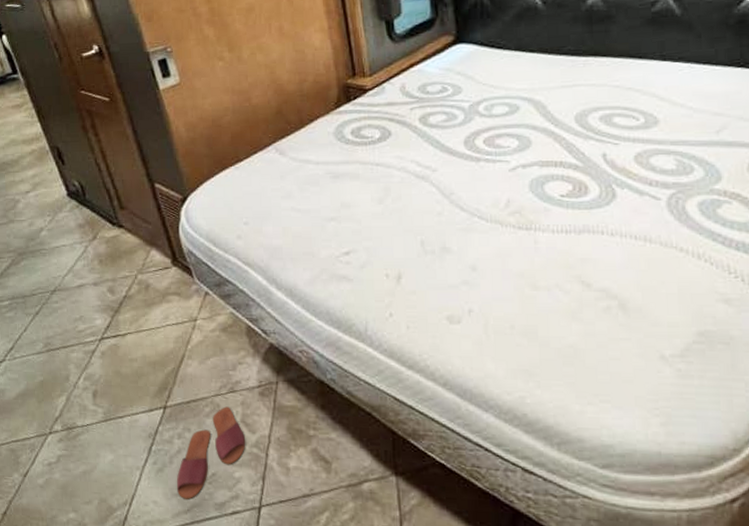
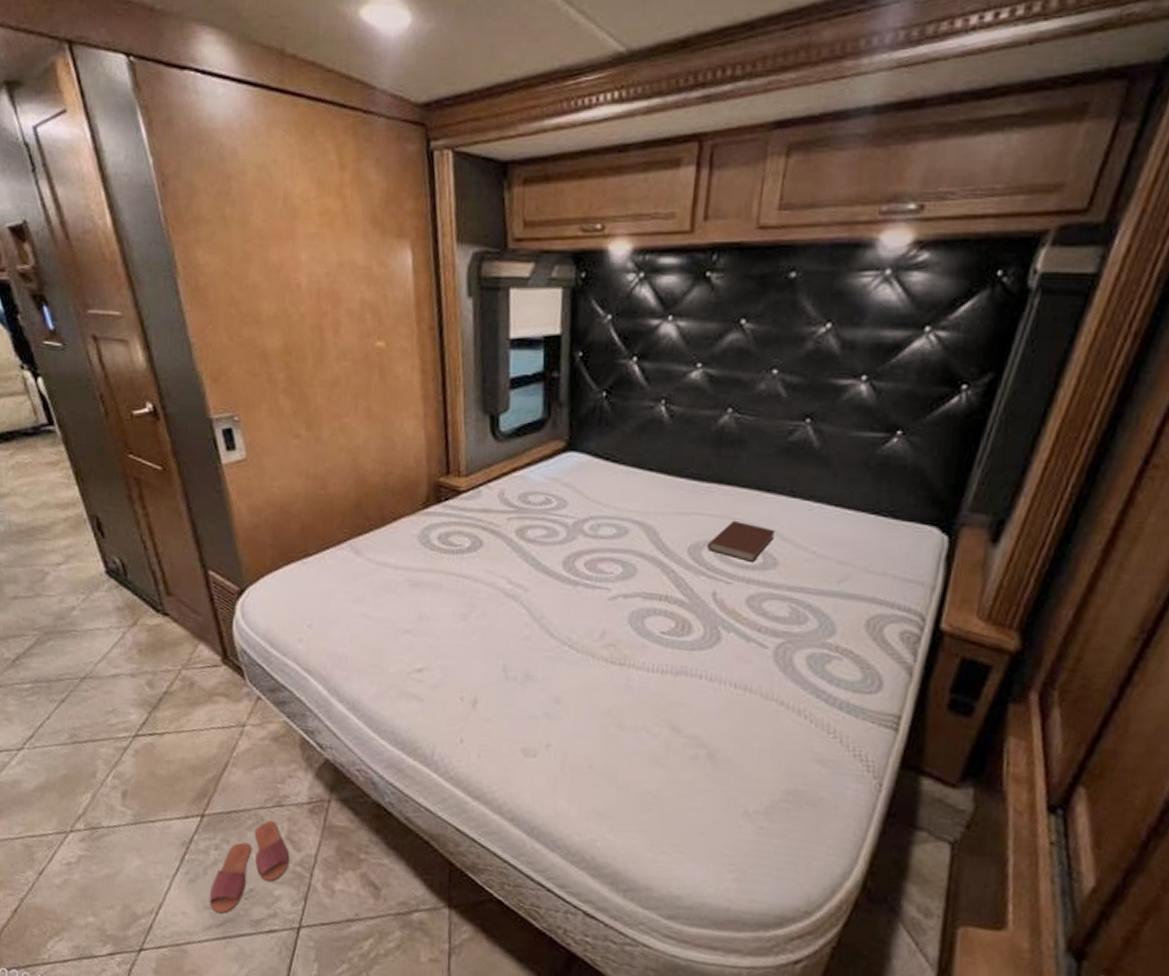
book: none [591,87,652,123] -> present [706,520,776,562]

